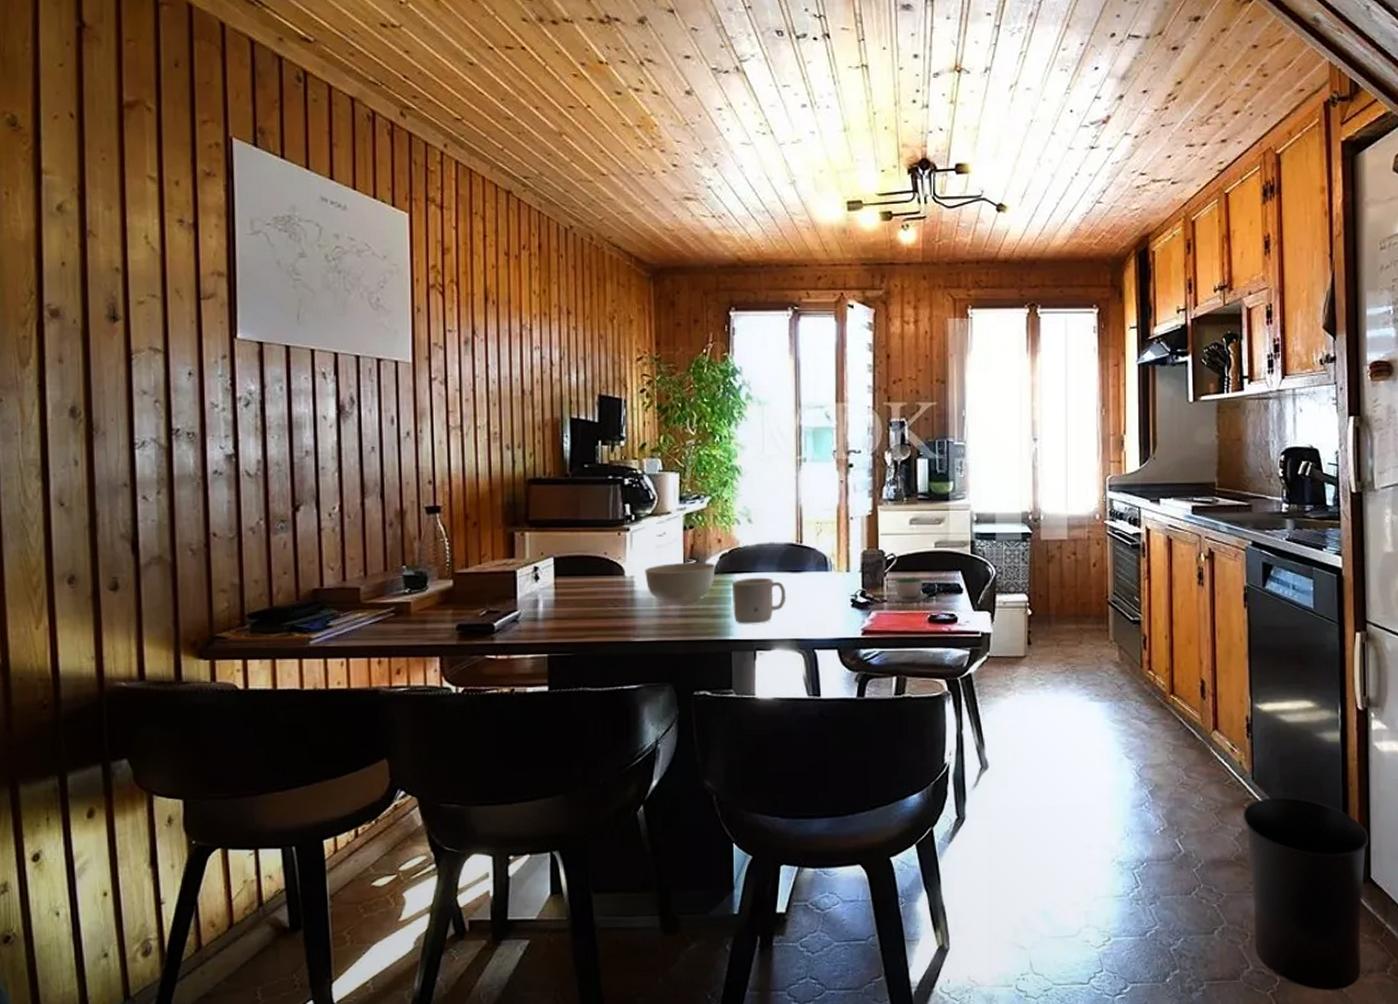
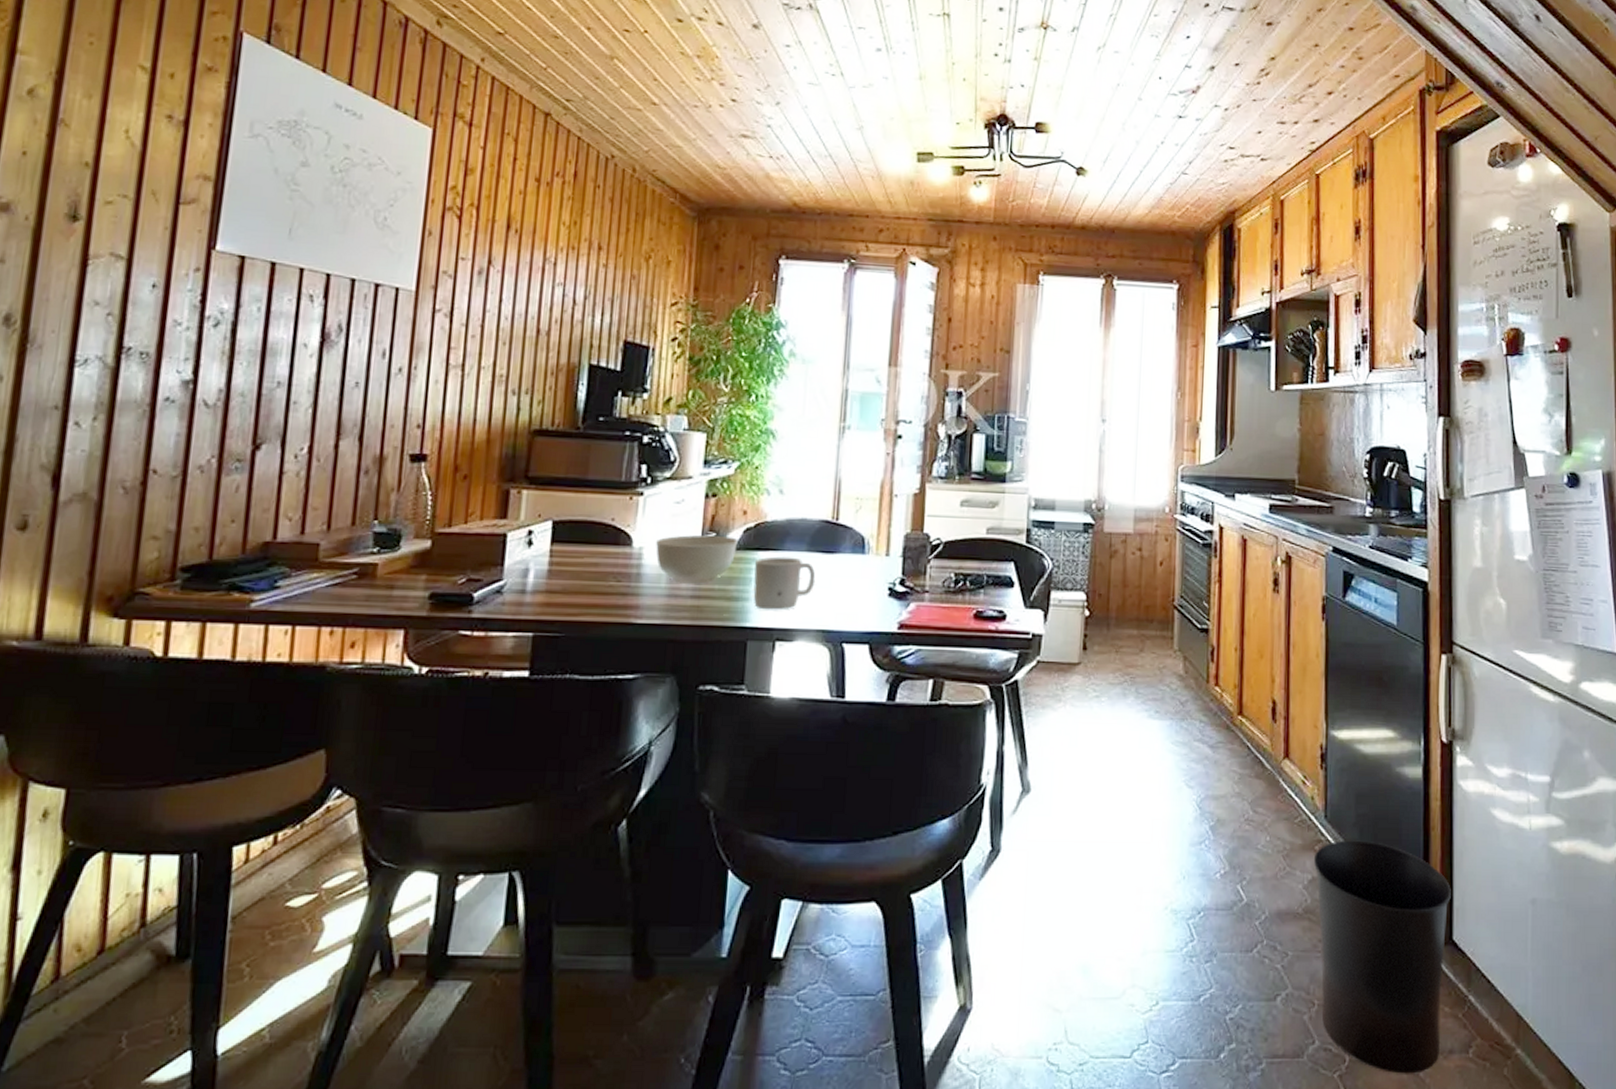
cup: present [890,578,928,603] -> none [933,566,975,596]

